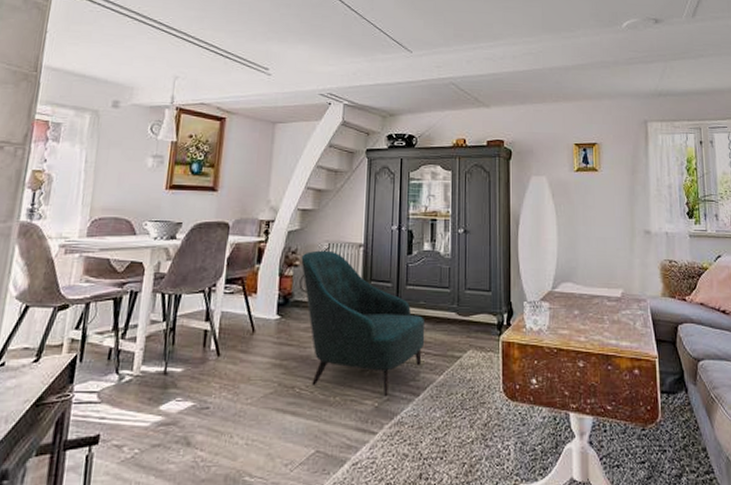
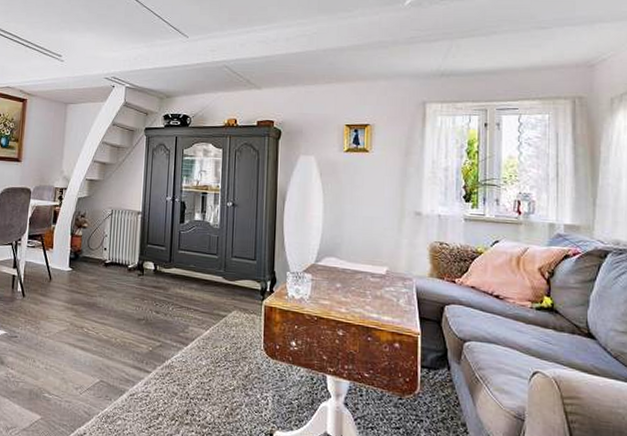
armchair: present [301,250,425,397] -> none [88,215,194,343]

